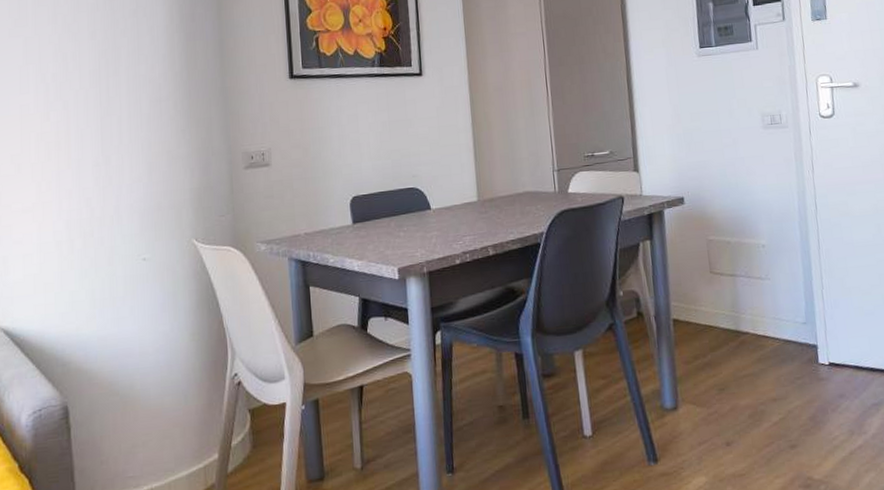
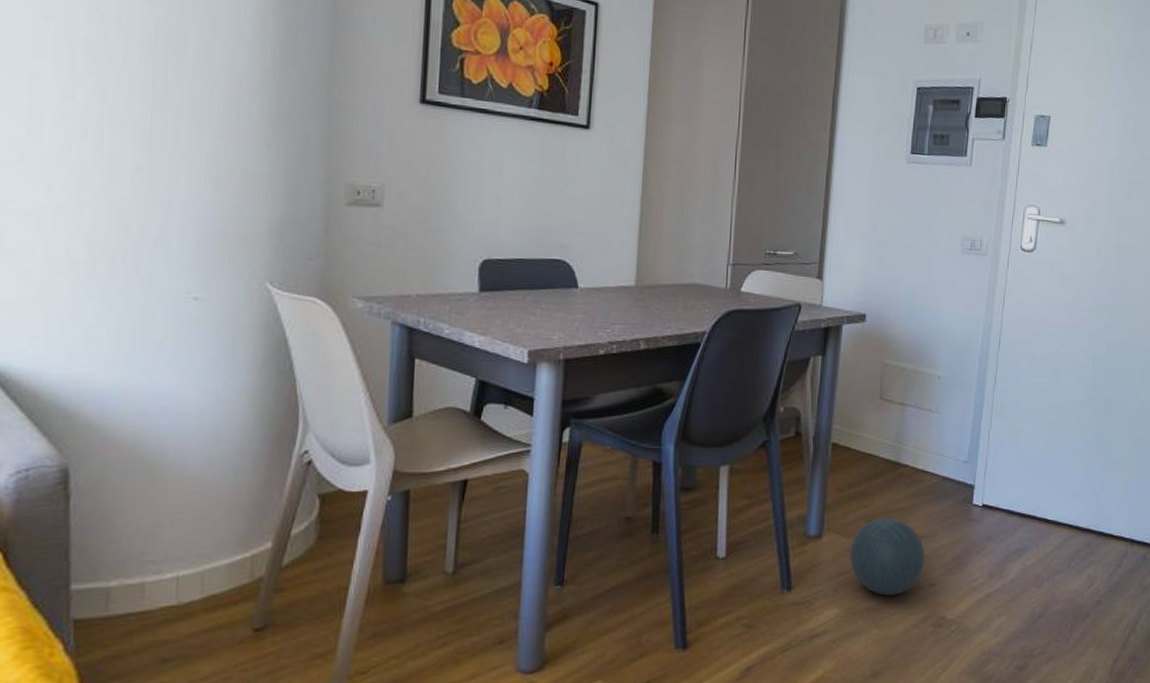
ball: none [706,384,782,461] -> present [849,517,926,596]

